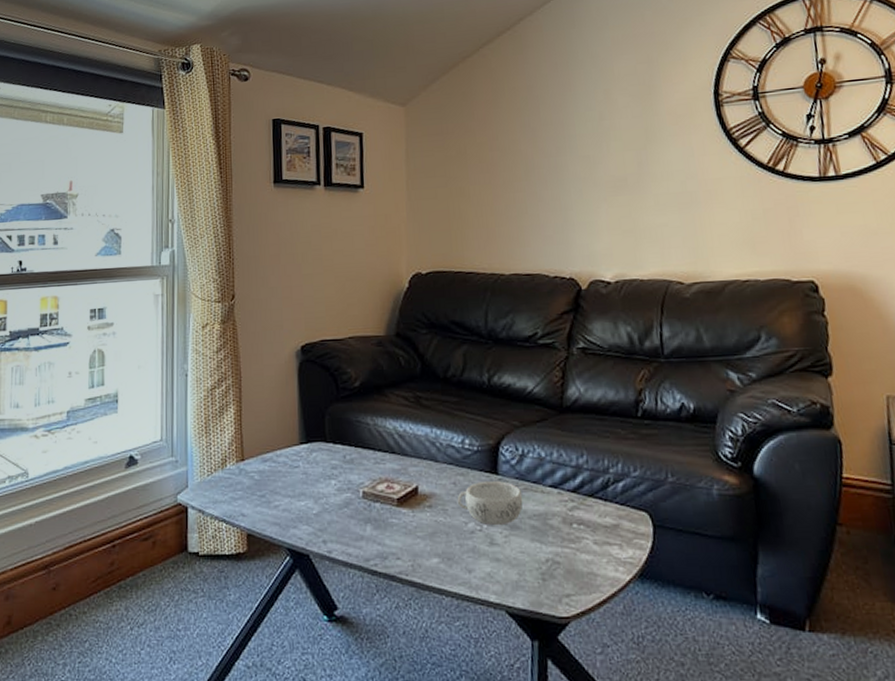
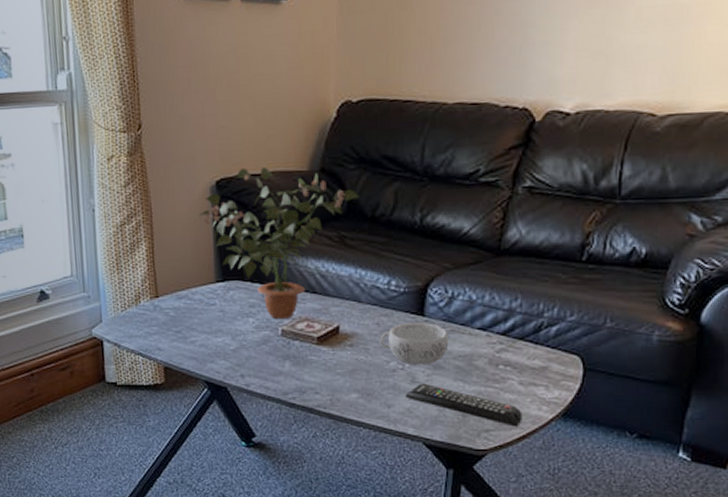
potted plant: none [281,333,432,480] -> present [195,168,359,319]
remote control: none [485,545,601,591] -> present [405,383,522,427]

